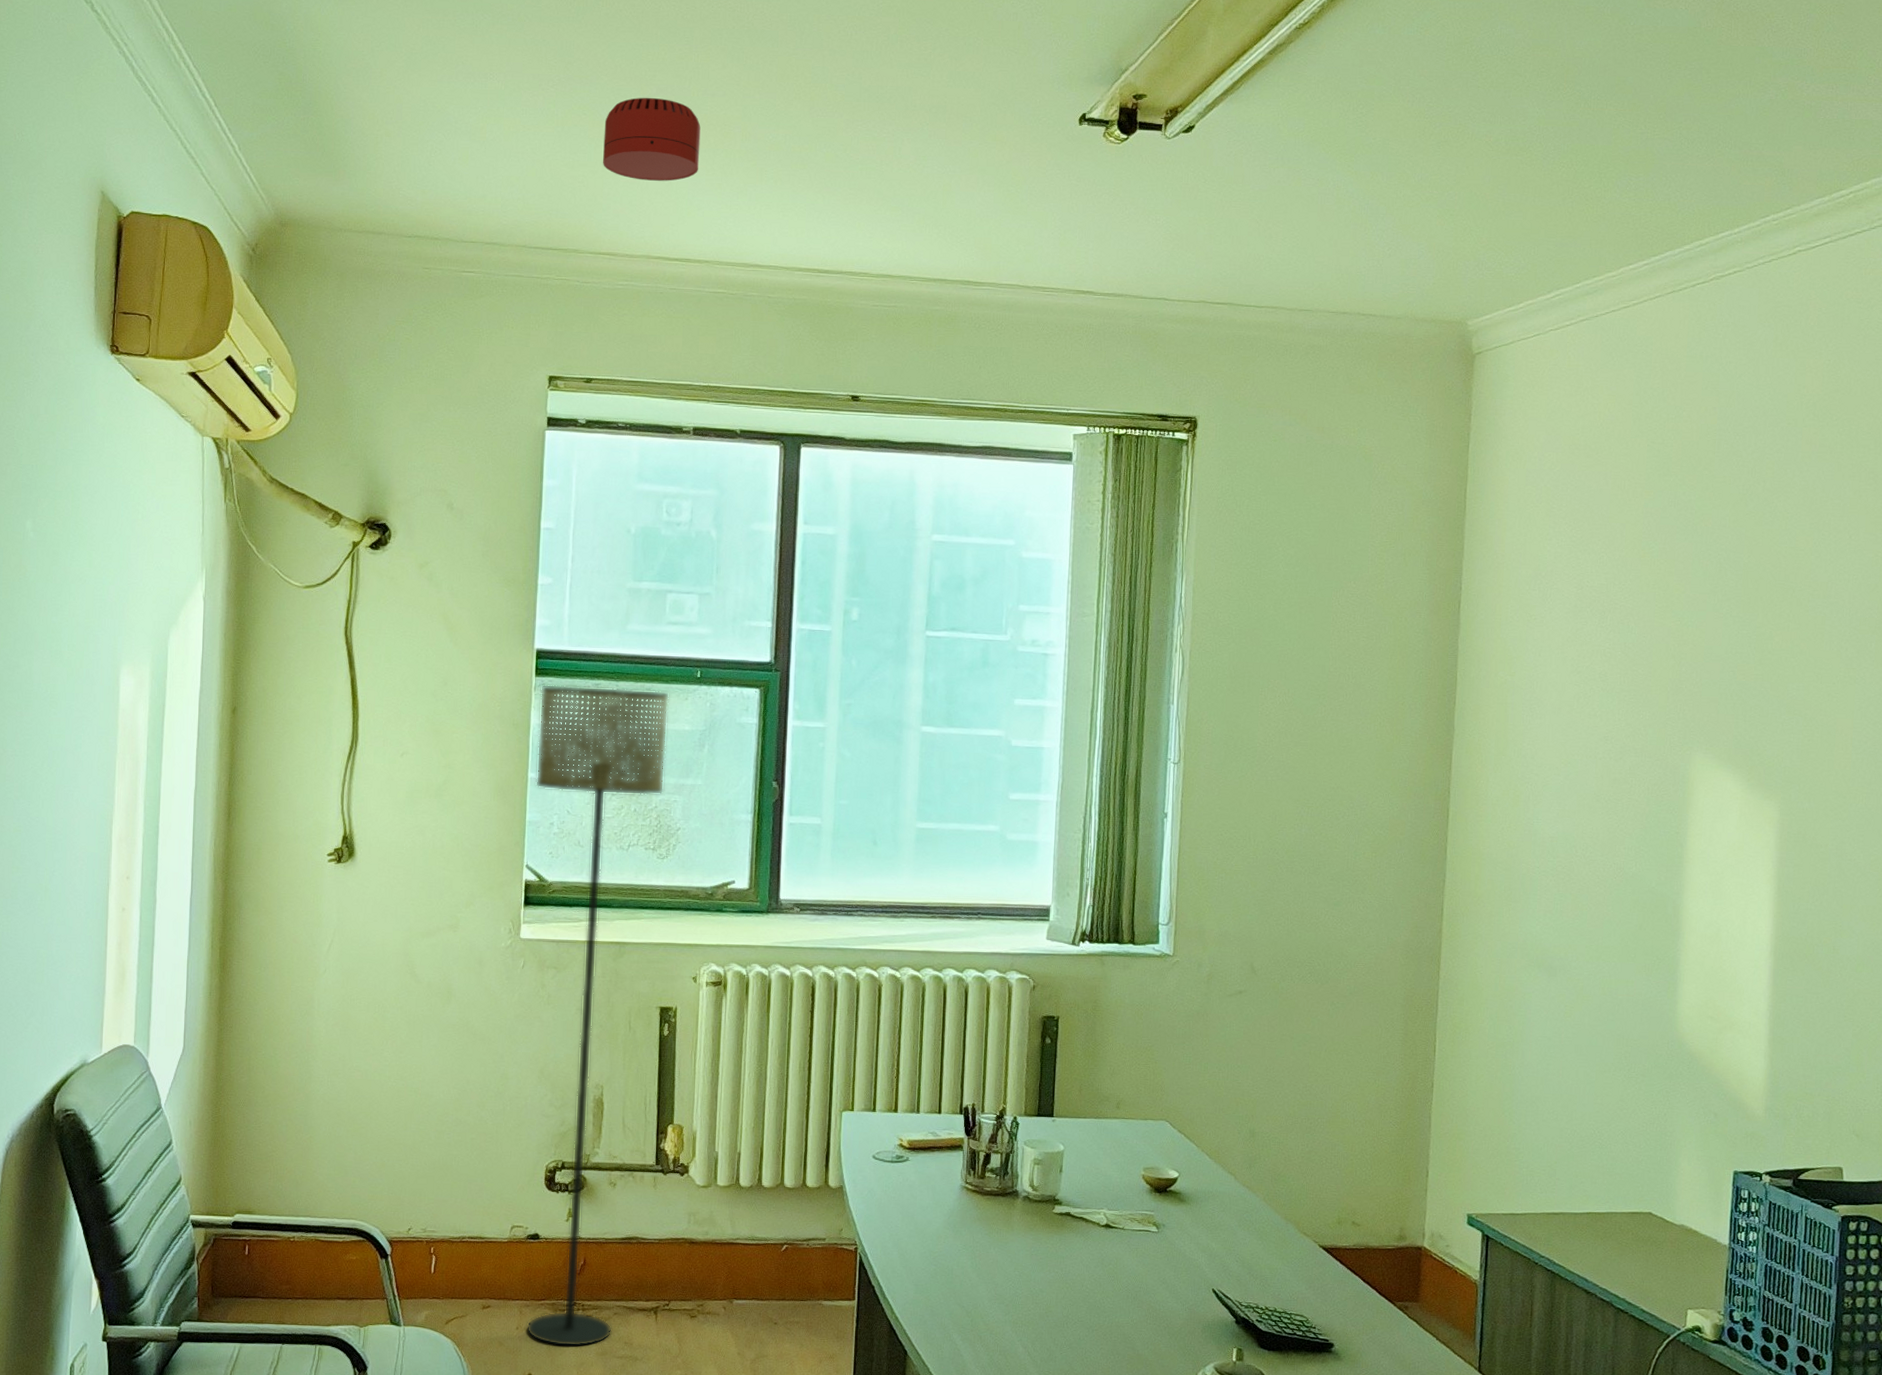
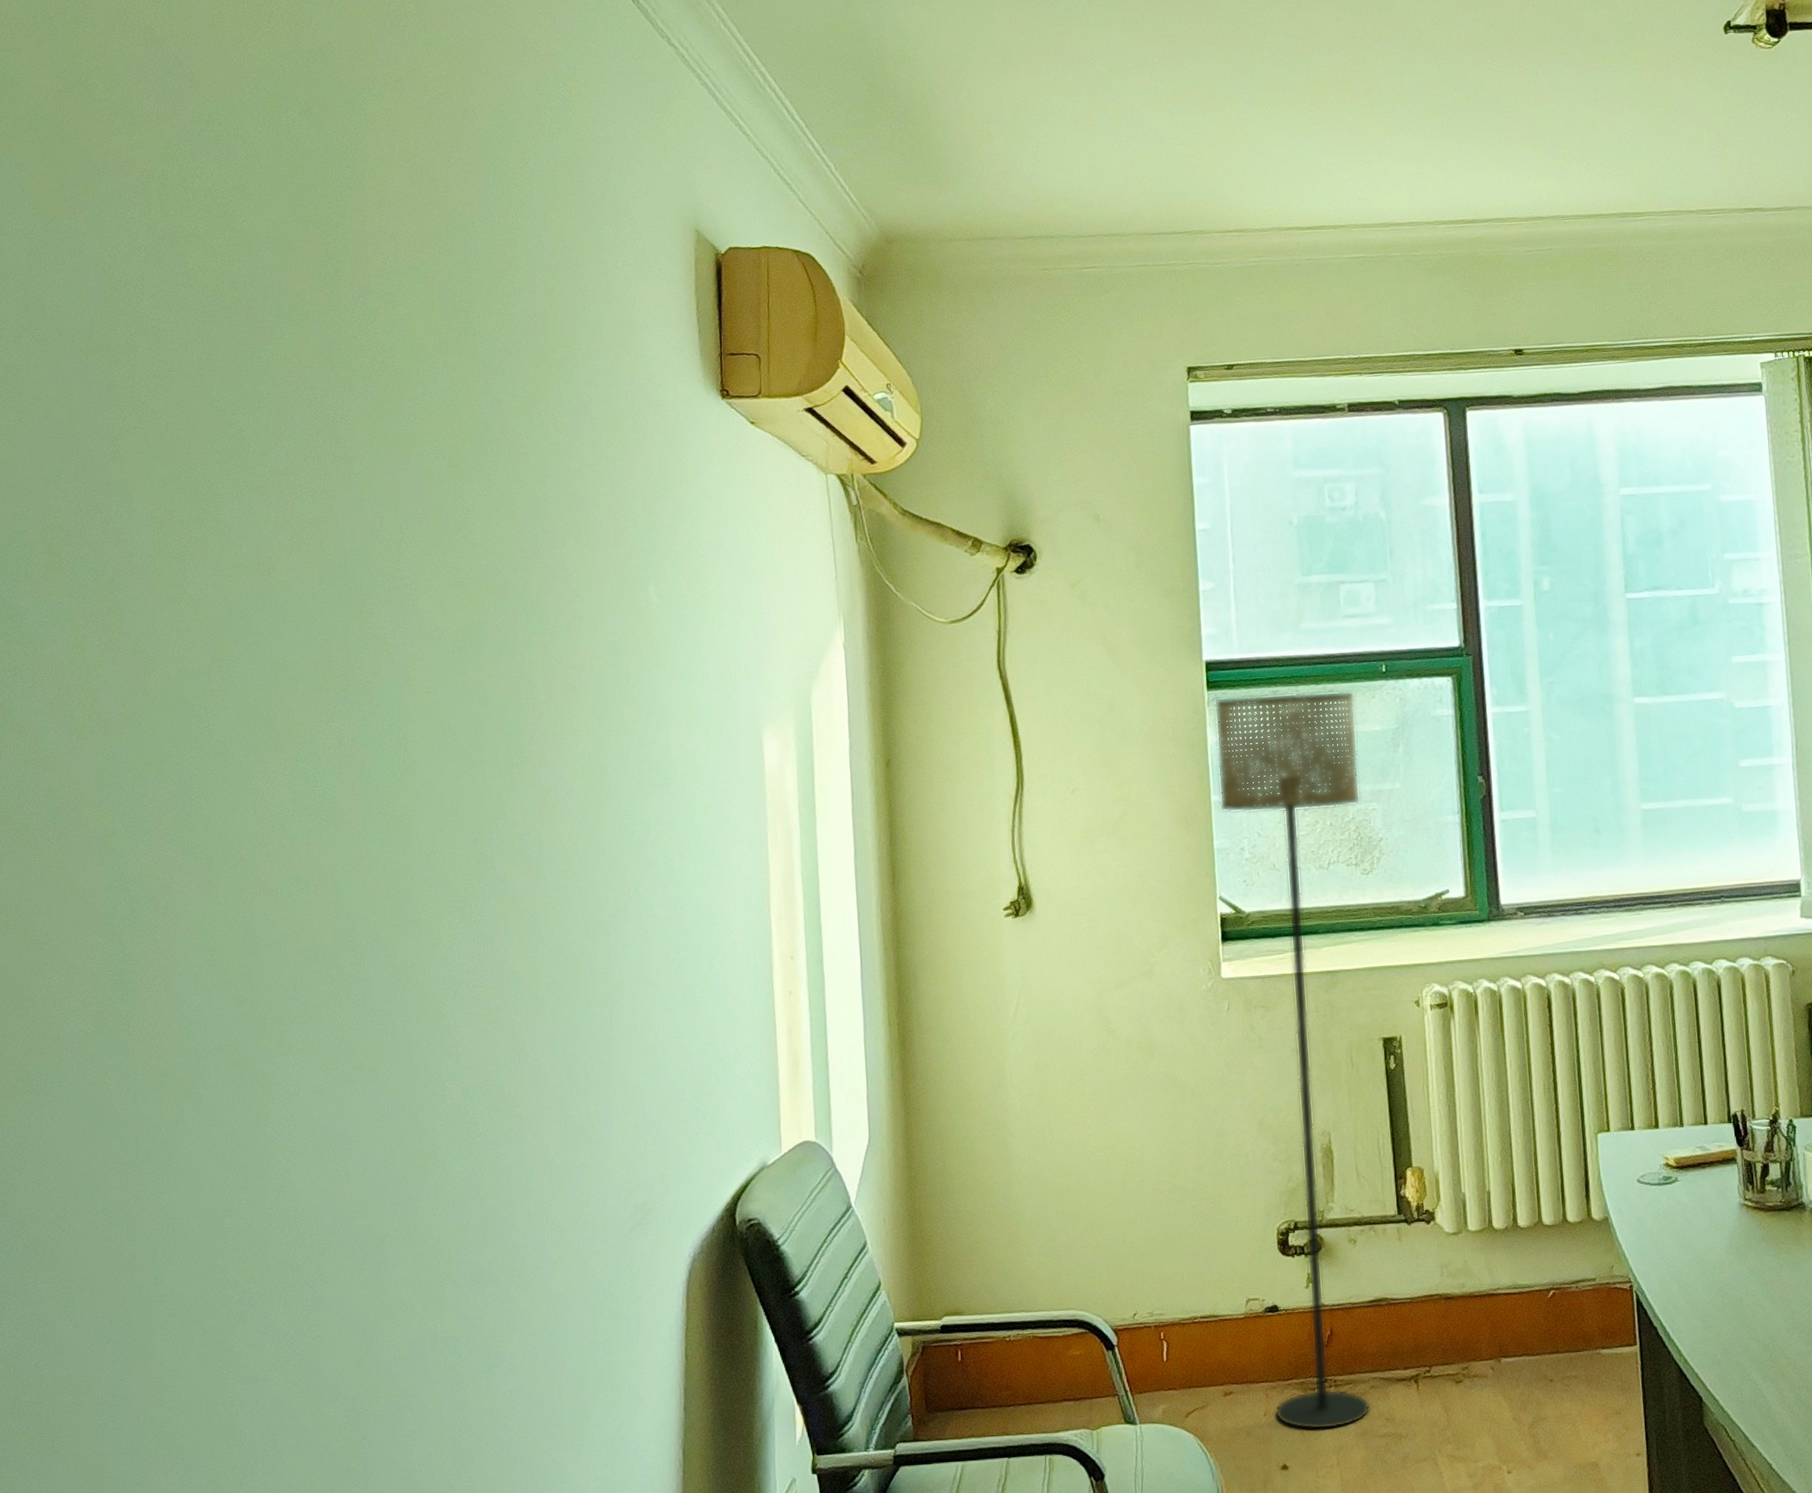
smoke detector: present [603,98,701,181] -> none [1217,61,1323,150]

